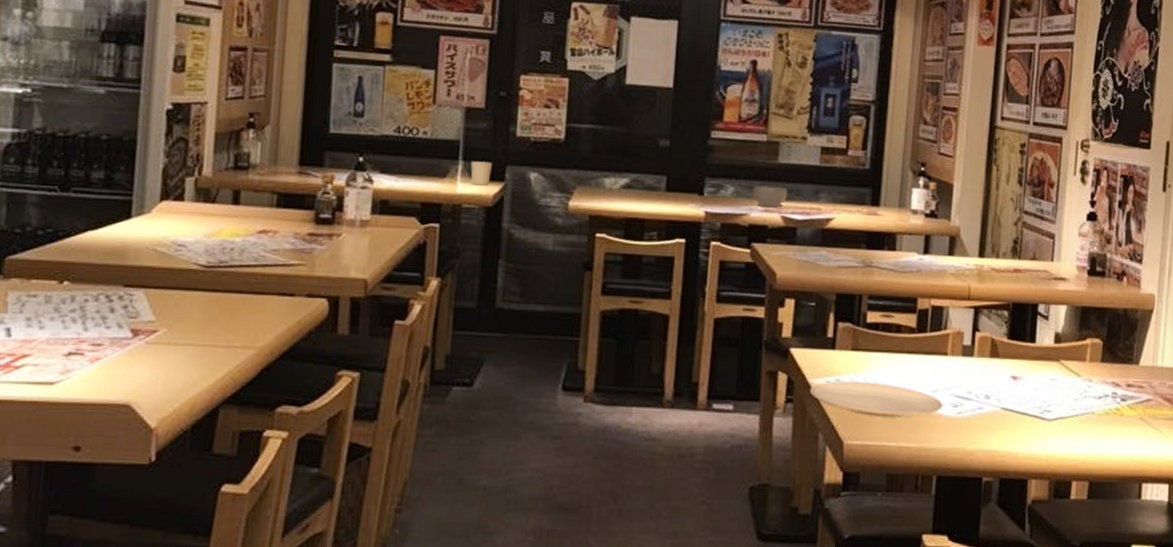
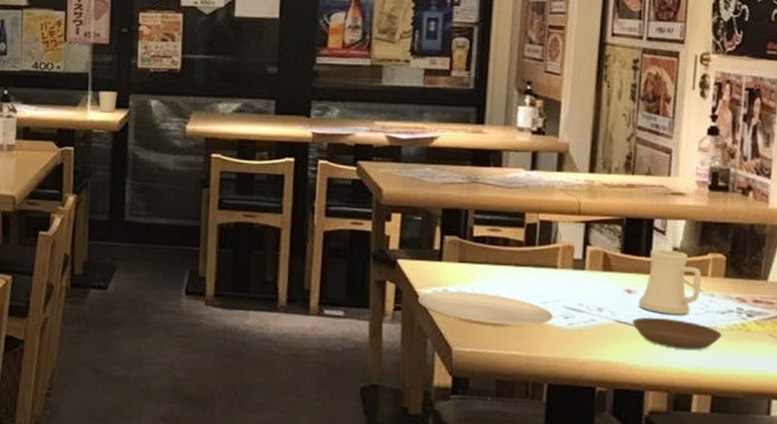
soup bowl: present [752,185,788,208] -> none [357,107,392,128]
saucer: none [1017,403,1098,436] -> present [632,317,722,350]
beer mug: none [1022,333,1081,401] -> present [638,248,702,315]

